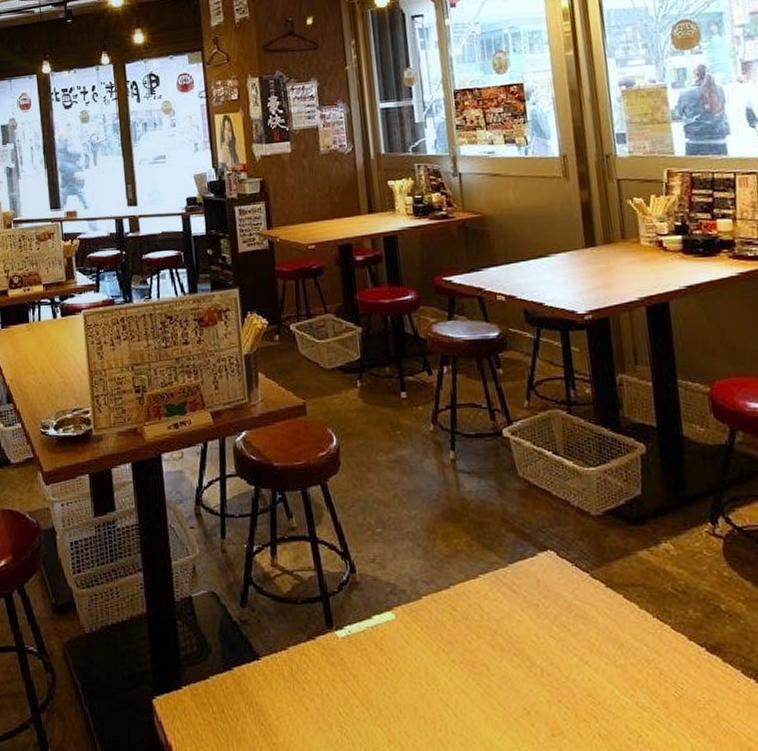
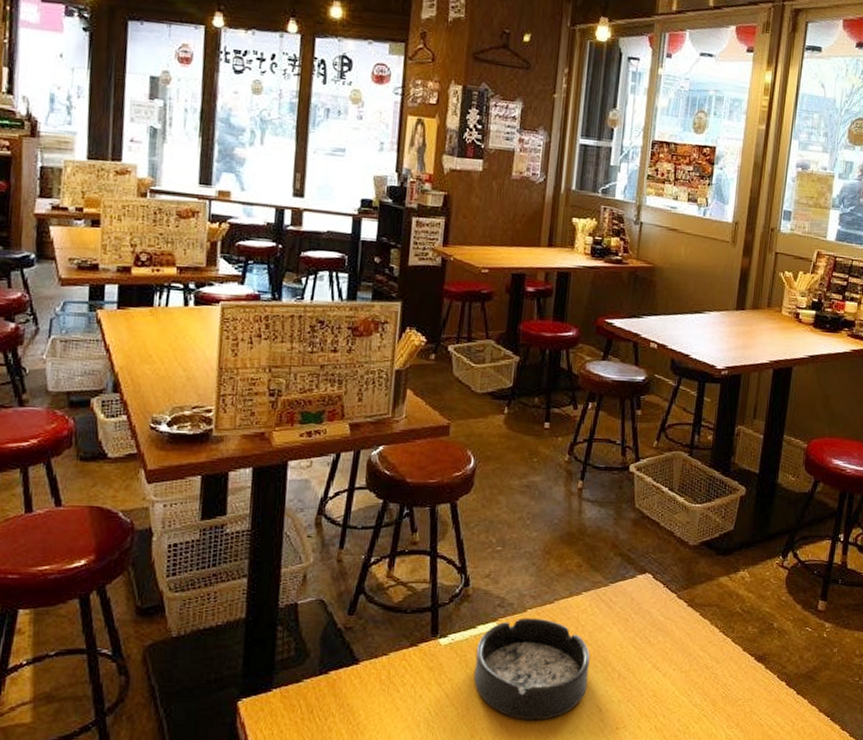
ashtray: none [376,605,508,724] -> present [474,617,590,721]

